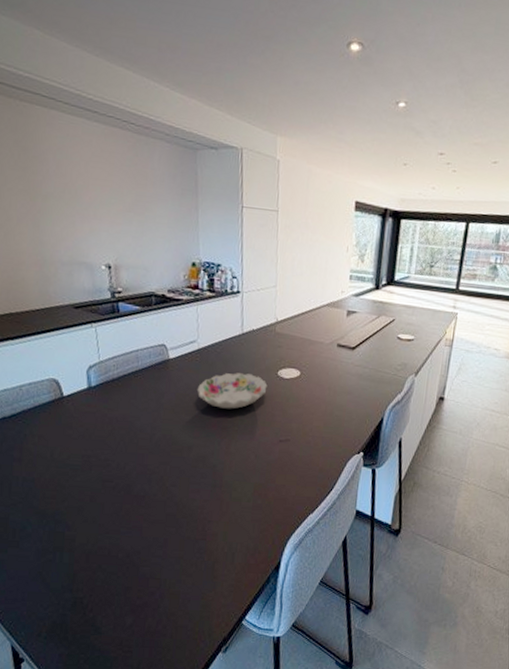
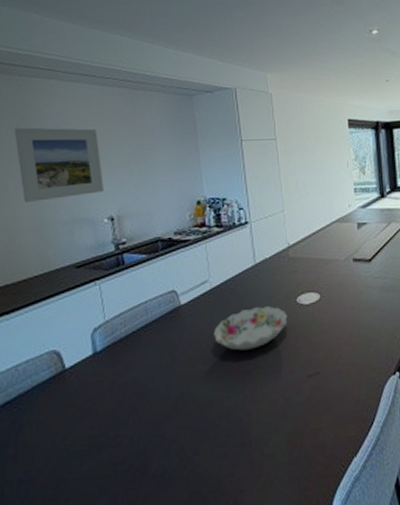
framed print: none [16,158,103,239] -> present [14,127,105,202]

